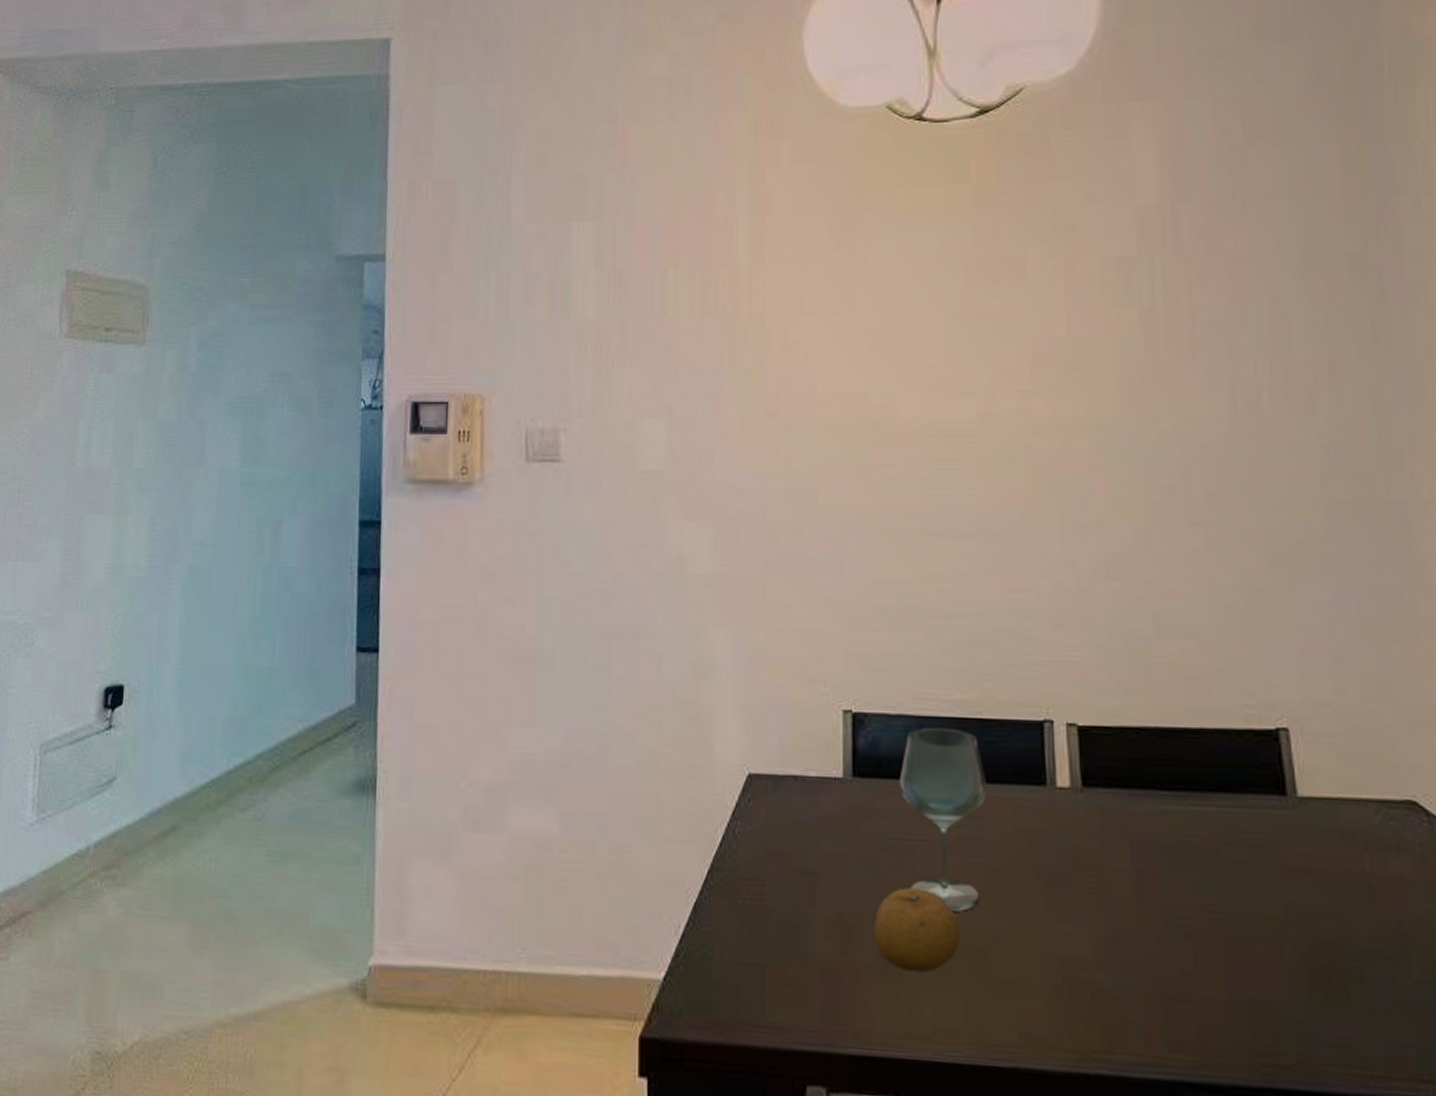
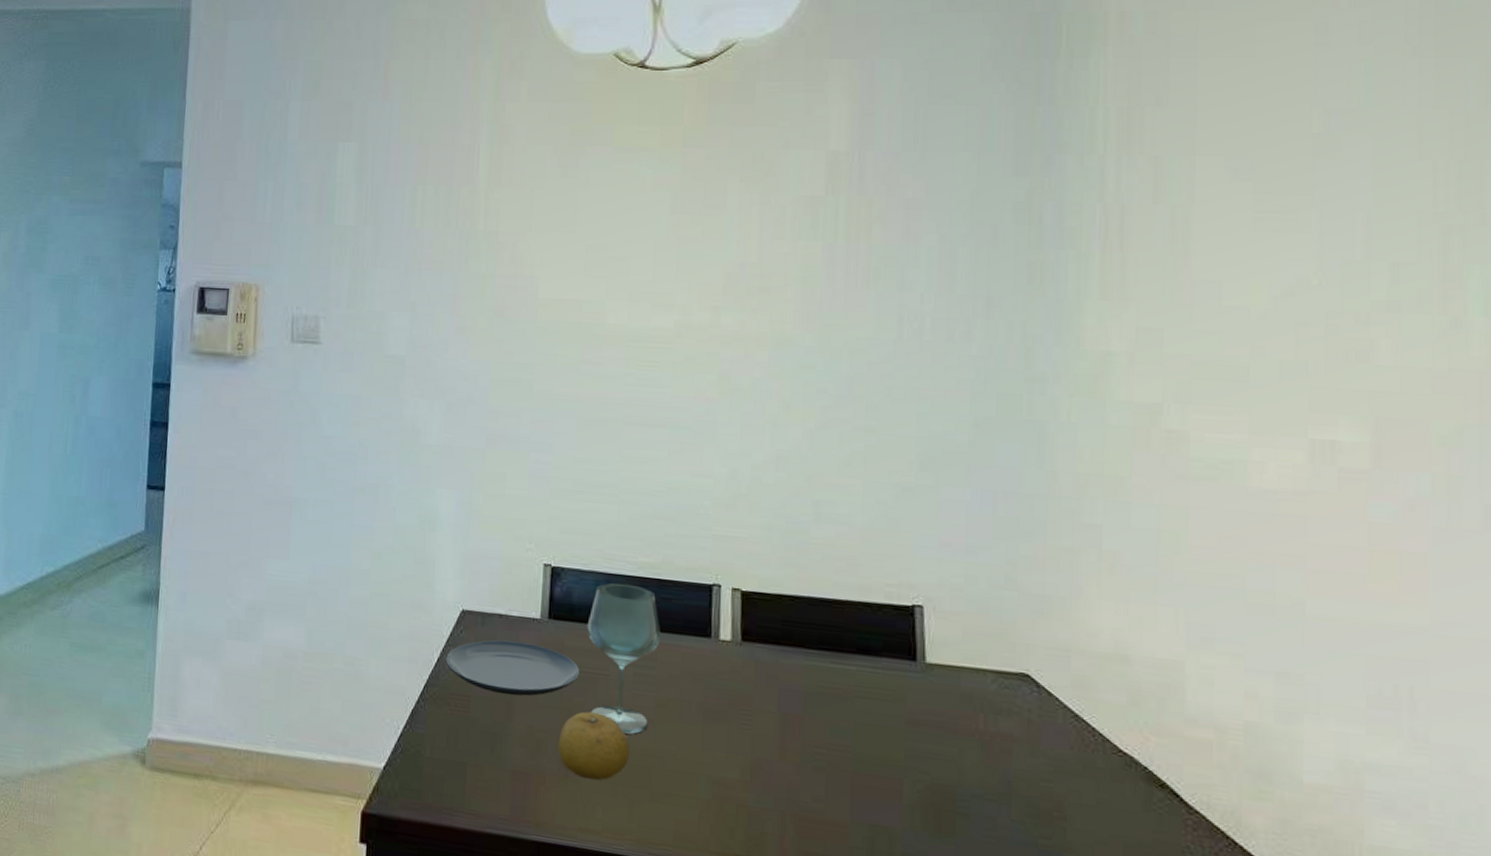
plate: none [732,807,893,875] -> present [446,640,579,696]

